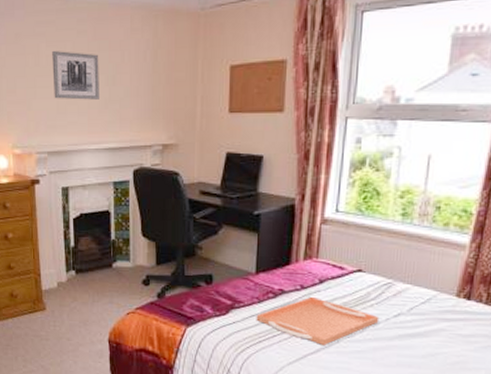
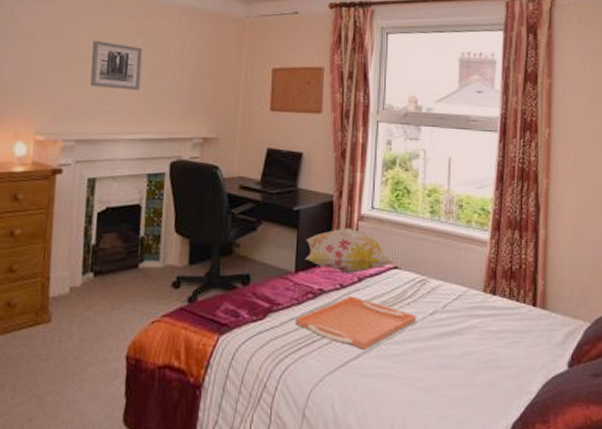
decorative pillow: none [265,231,359,276] -> present [305,227,394,274]

